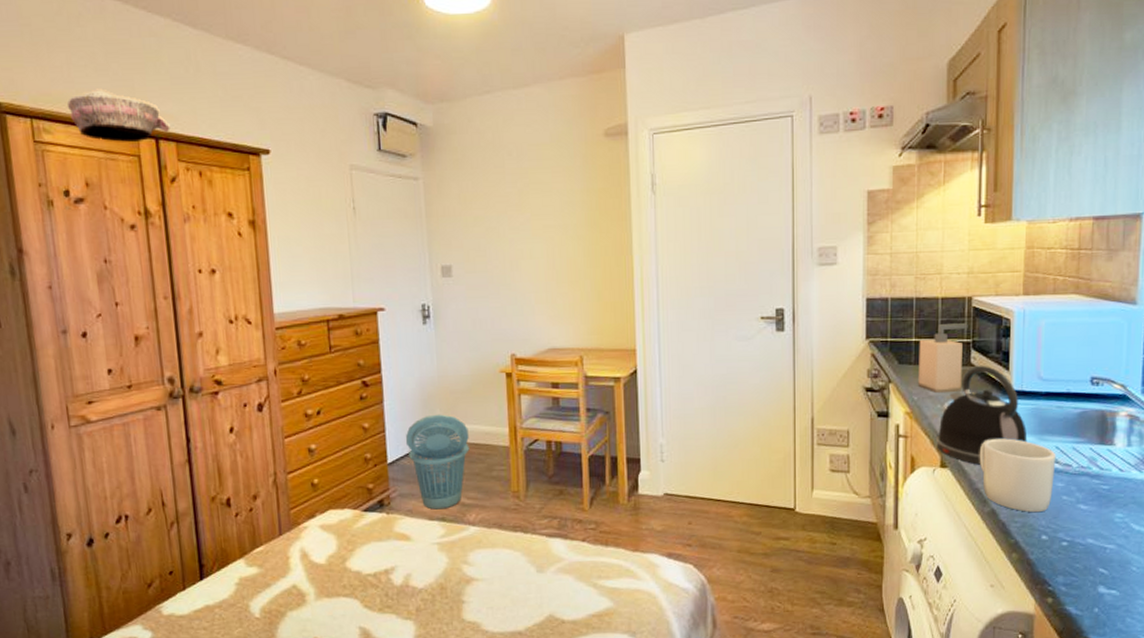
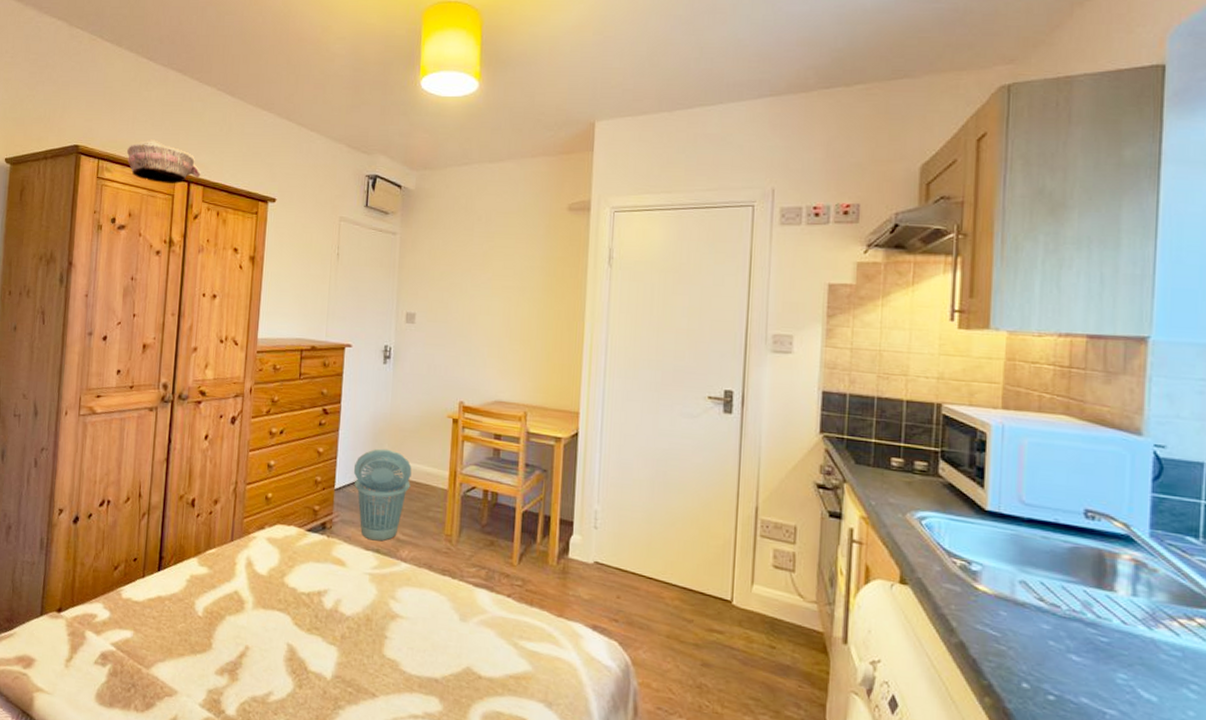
soap dispenser: present [918,323,968,394] -> none [877,428,937,504]
kettle: present [936,365,1028,465] -> none [896,477,1006,588]
mug: present [979,438,1056,513] -> none [946,561,1041,655]

